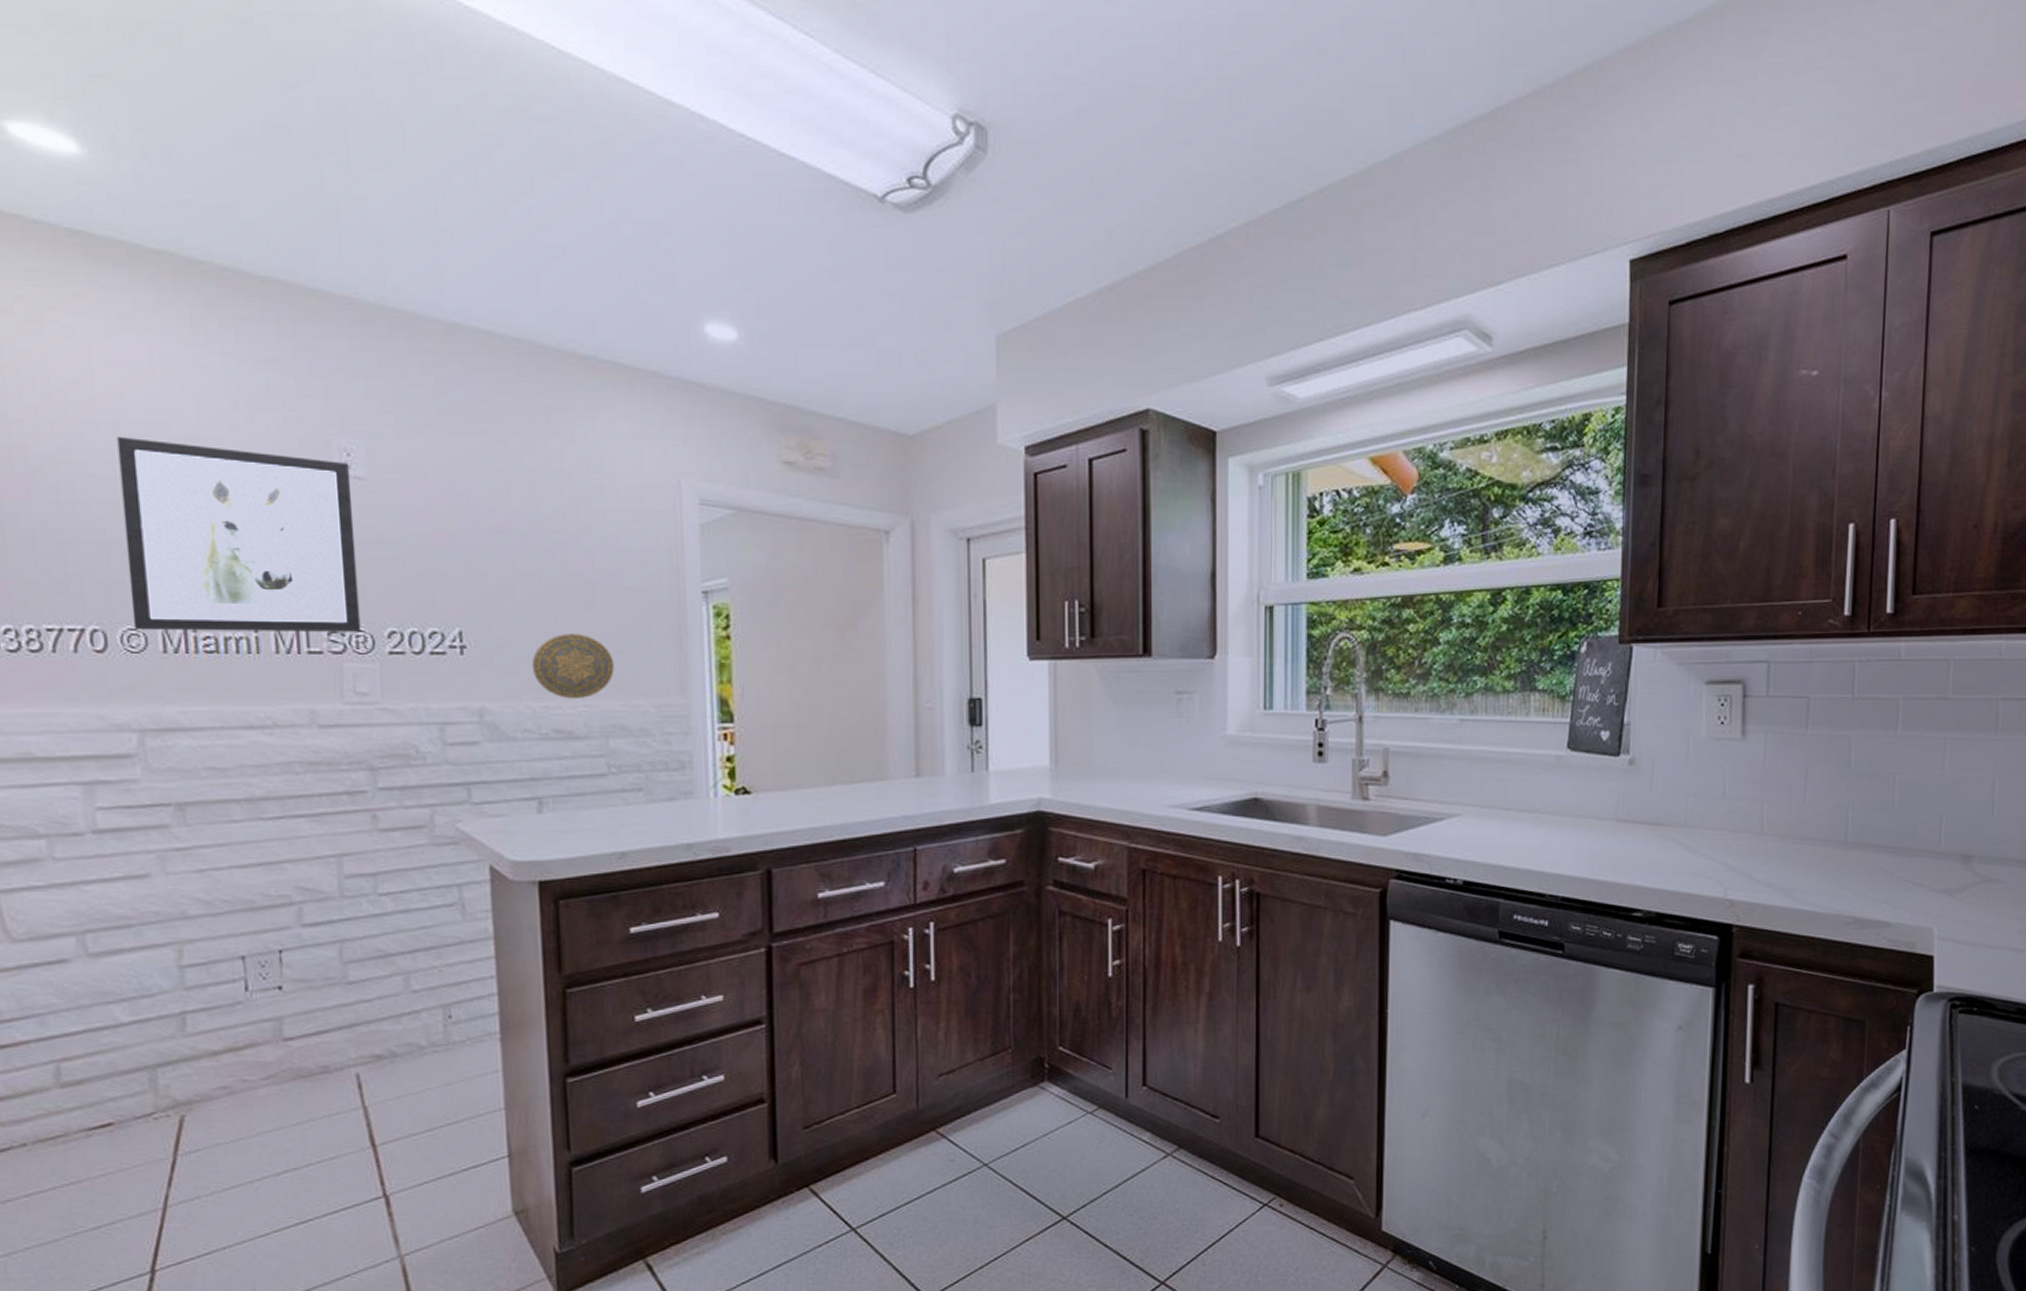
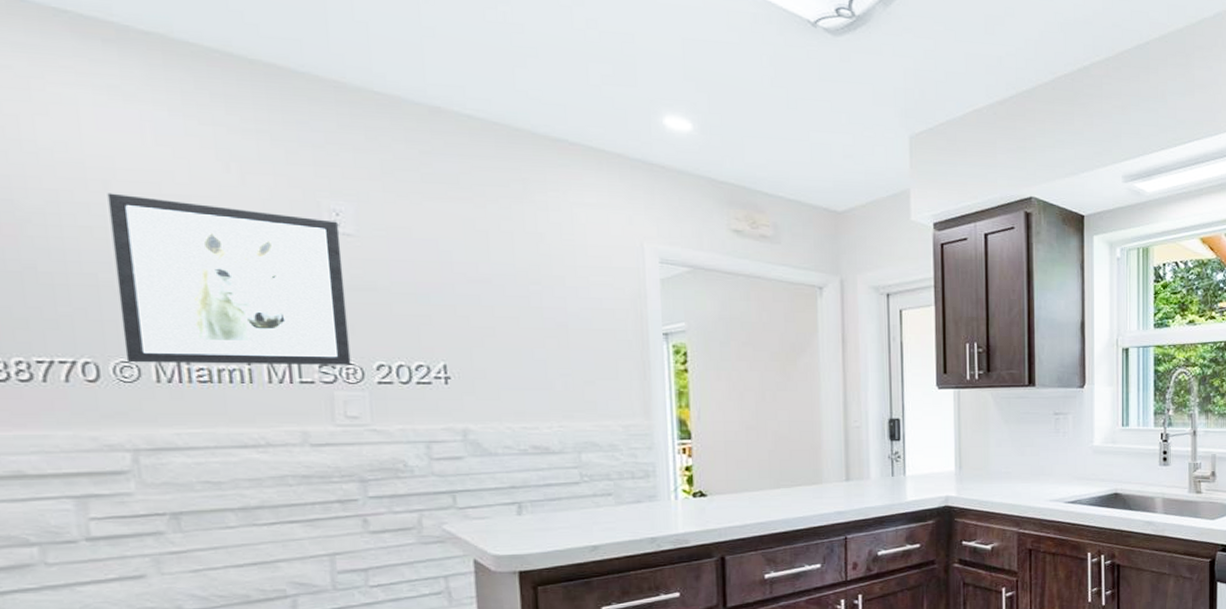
decorative plate: present [531,633,615,700] -> none [511,367,586,421]

